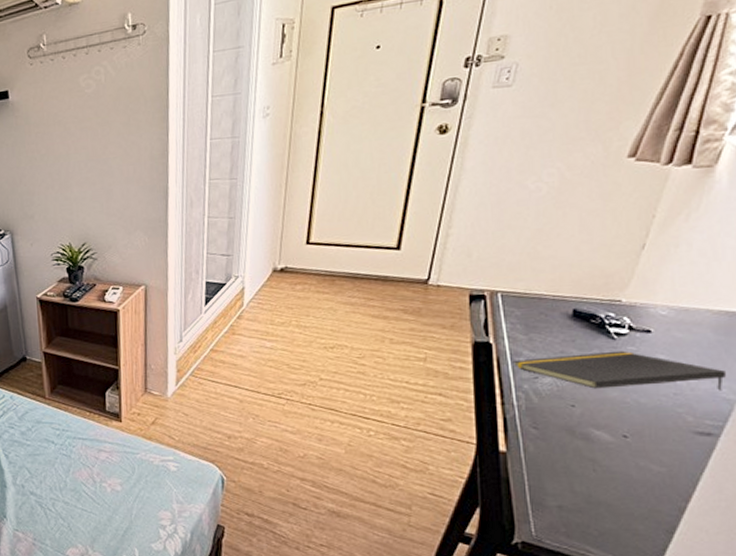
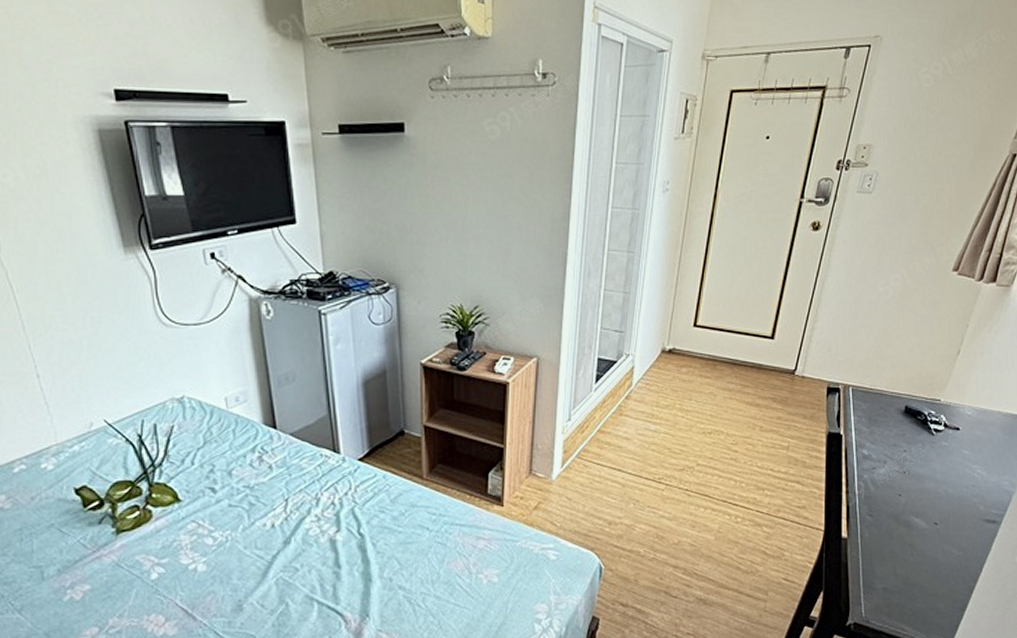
notepad: present [512,350,727,391] -> none [857,445,1009,484]

